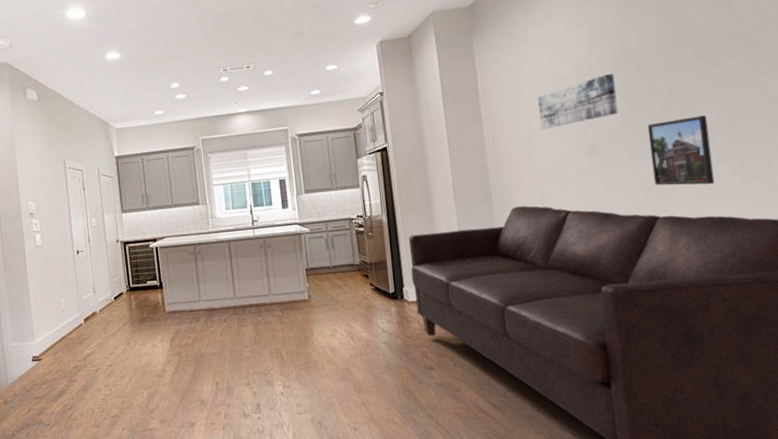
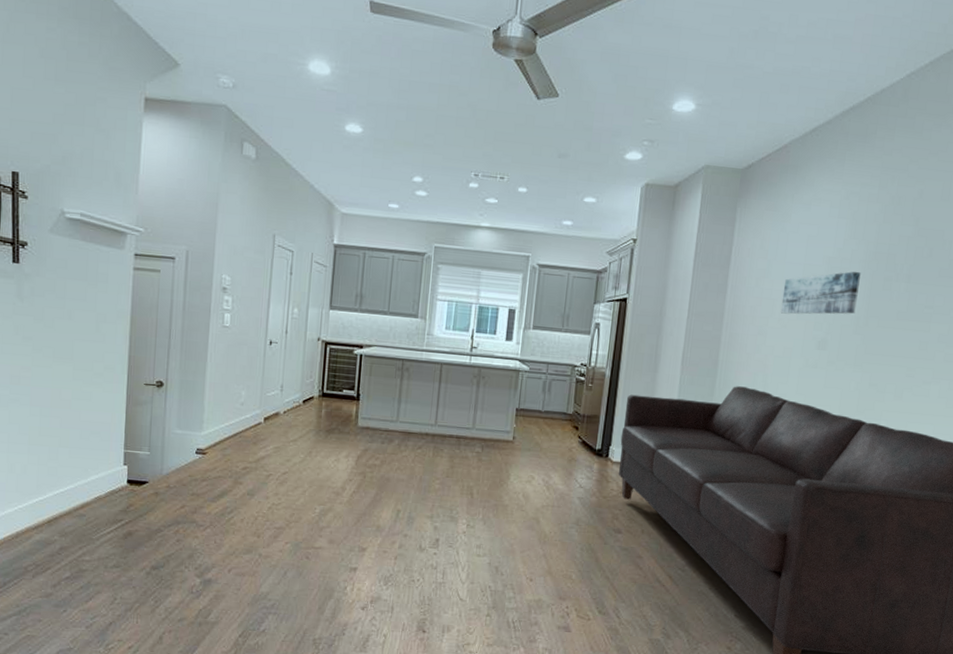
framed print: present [647,115,715,186] -> none [869,330,932,401]

